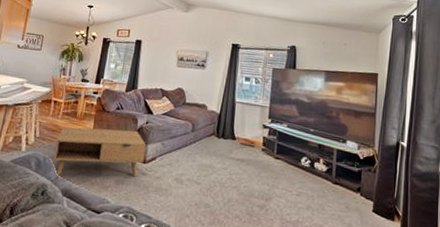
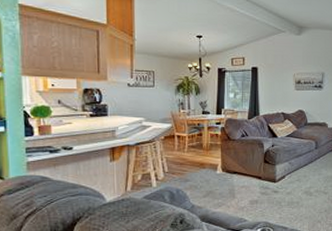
coffee table: present [53,126,146,177] -> none [186,154,274,204]

